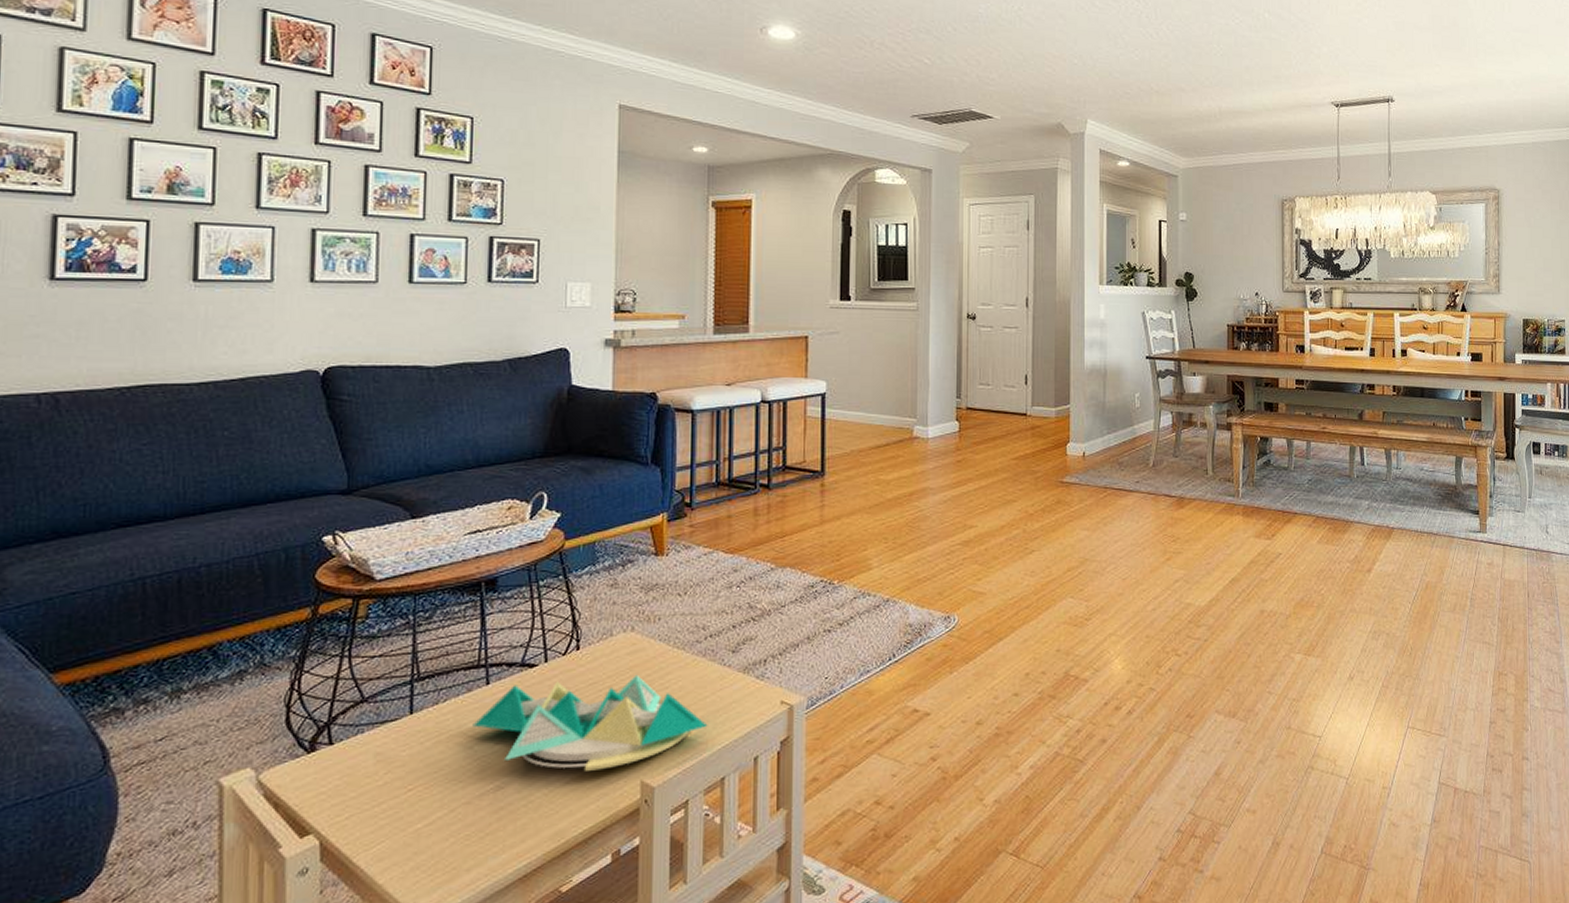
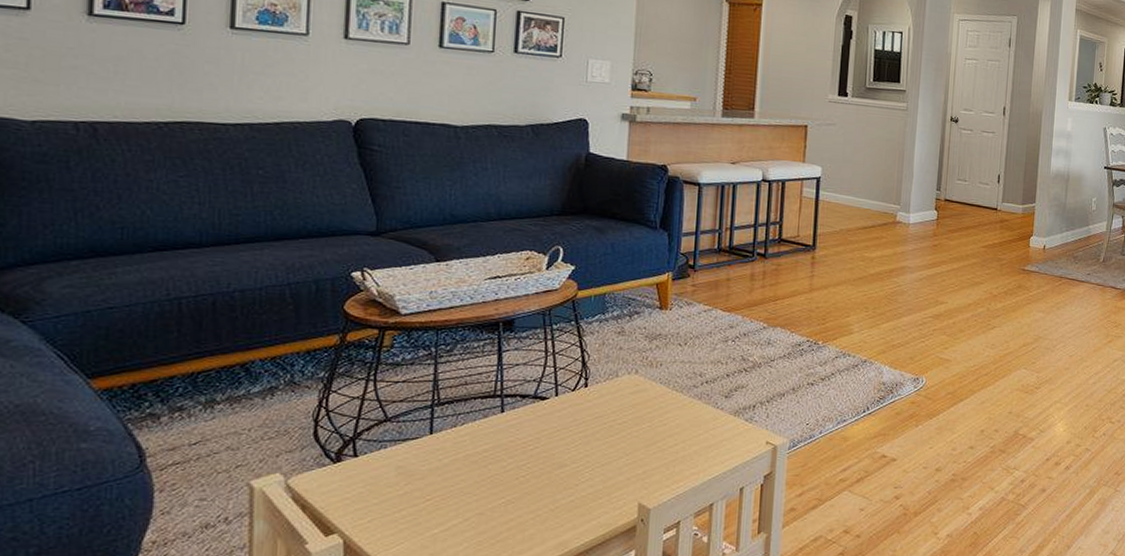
board game: present [473,674,708,771] -> none [487,411,701,492]

